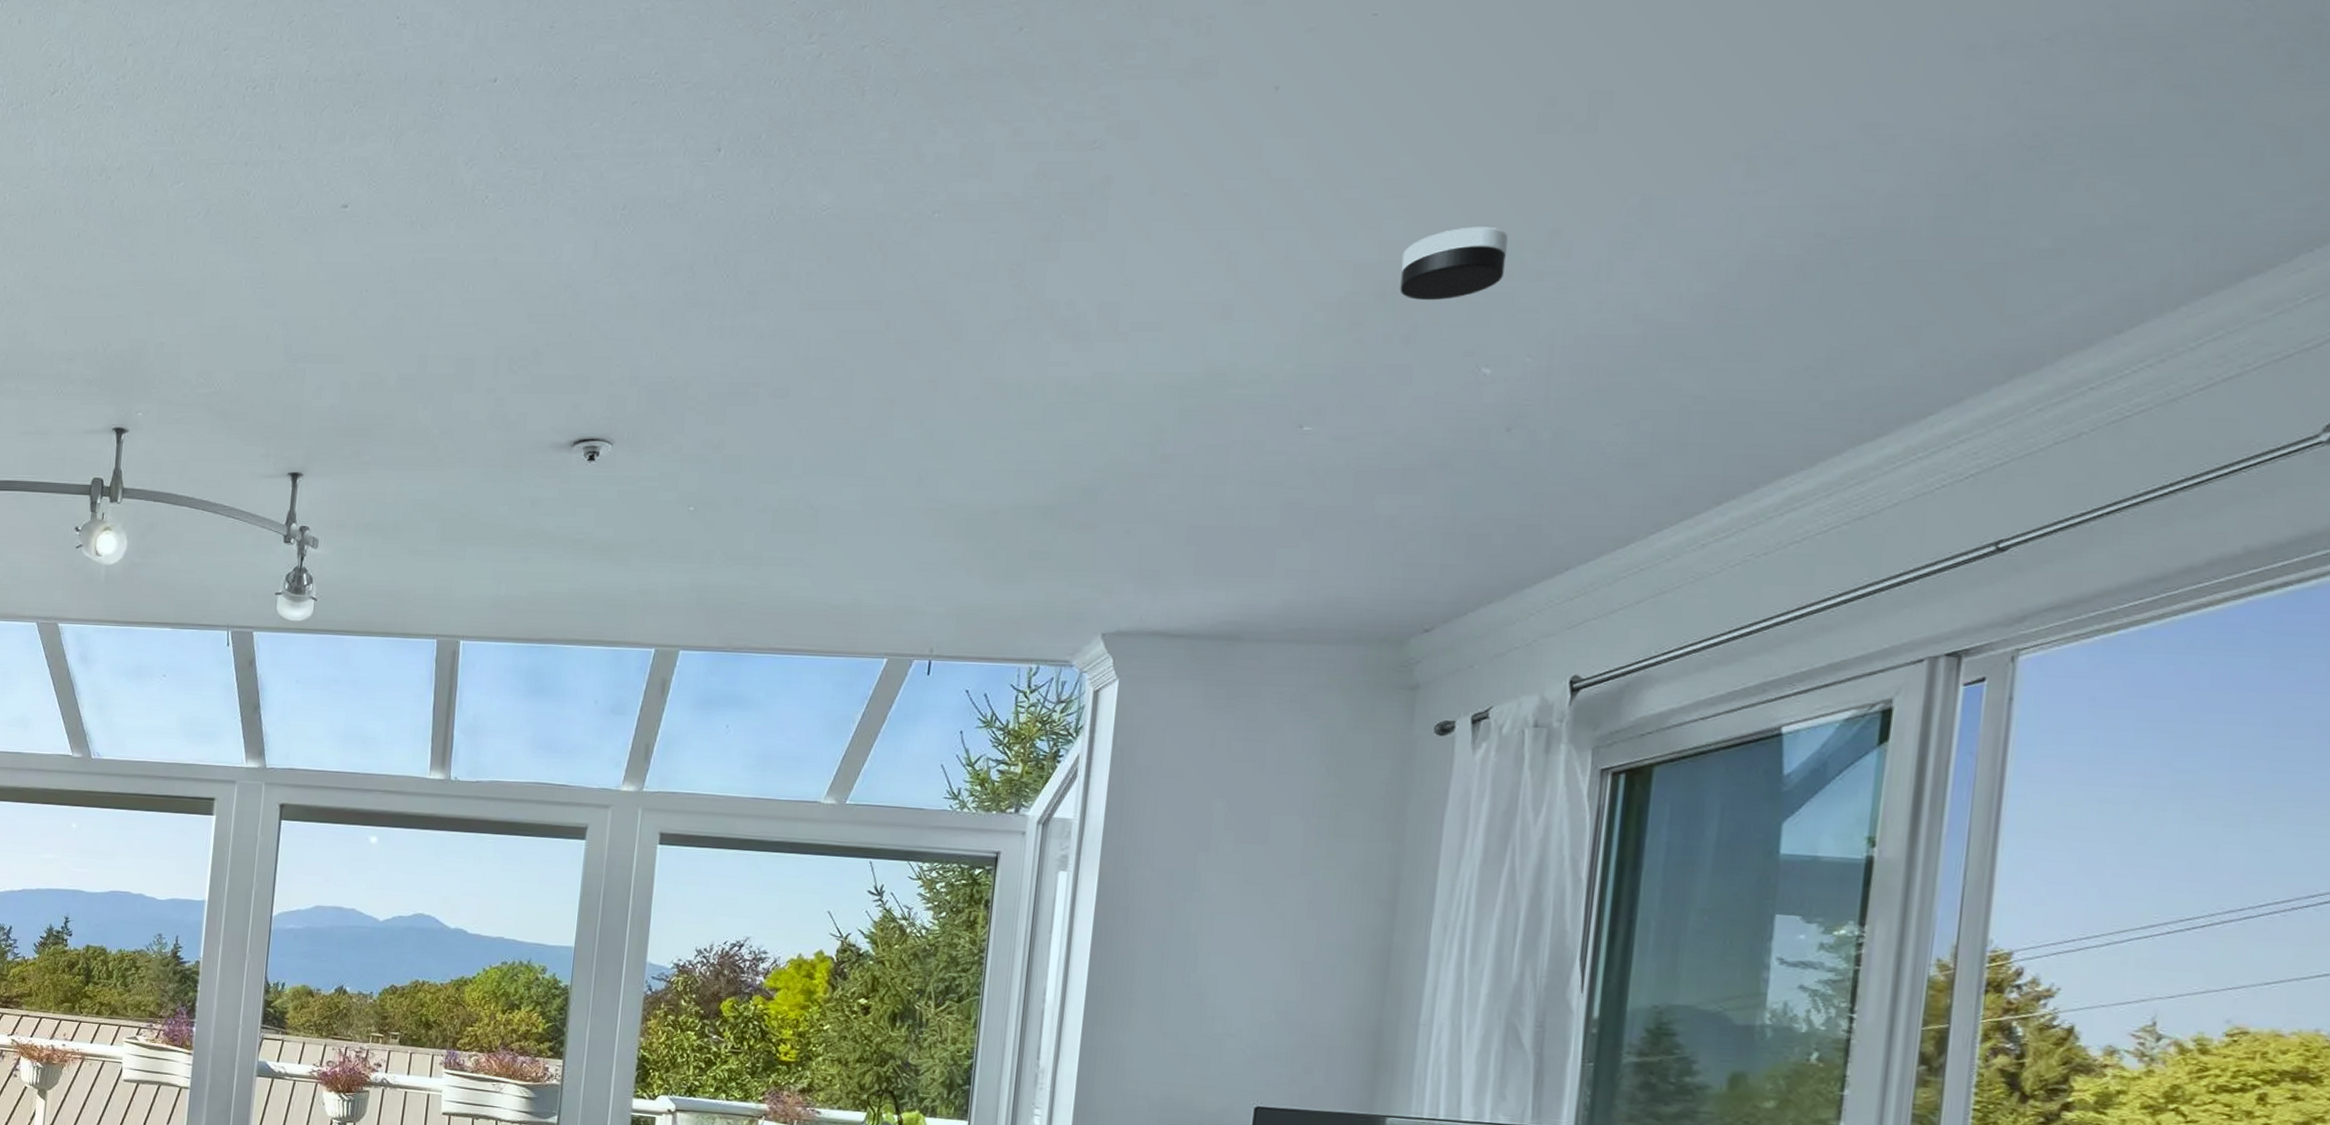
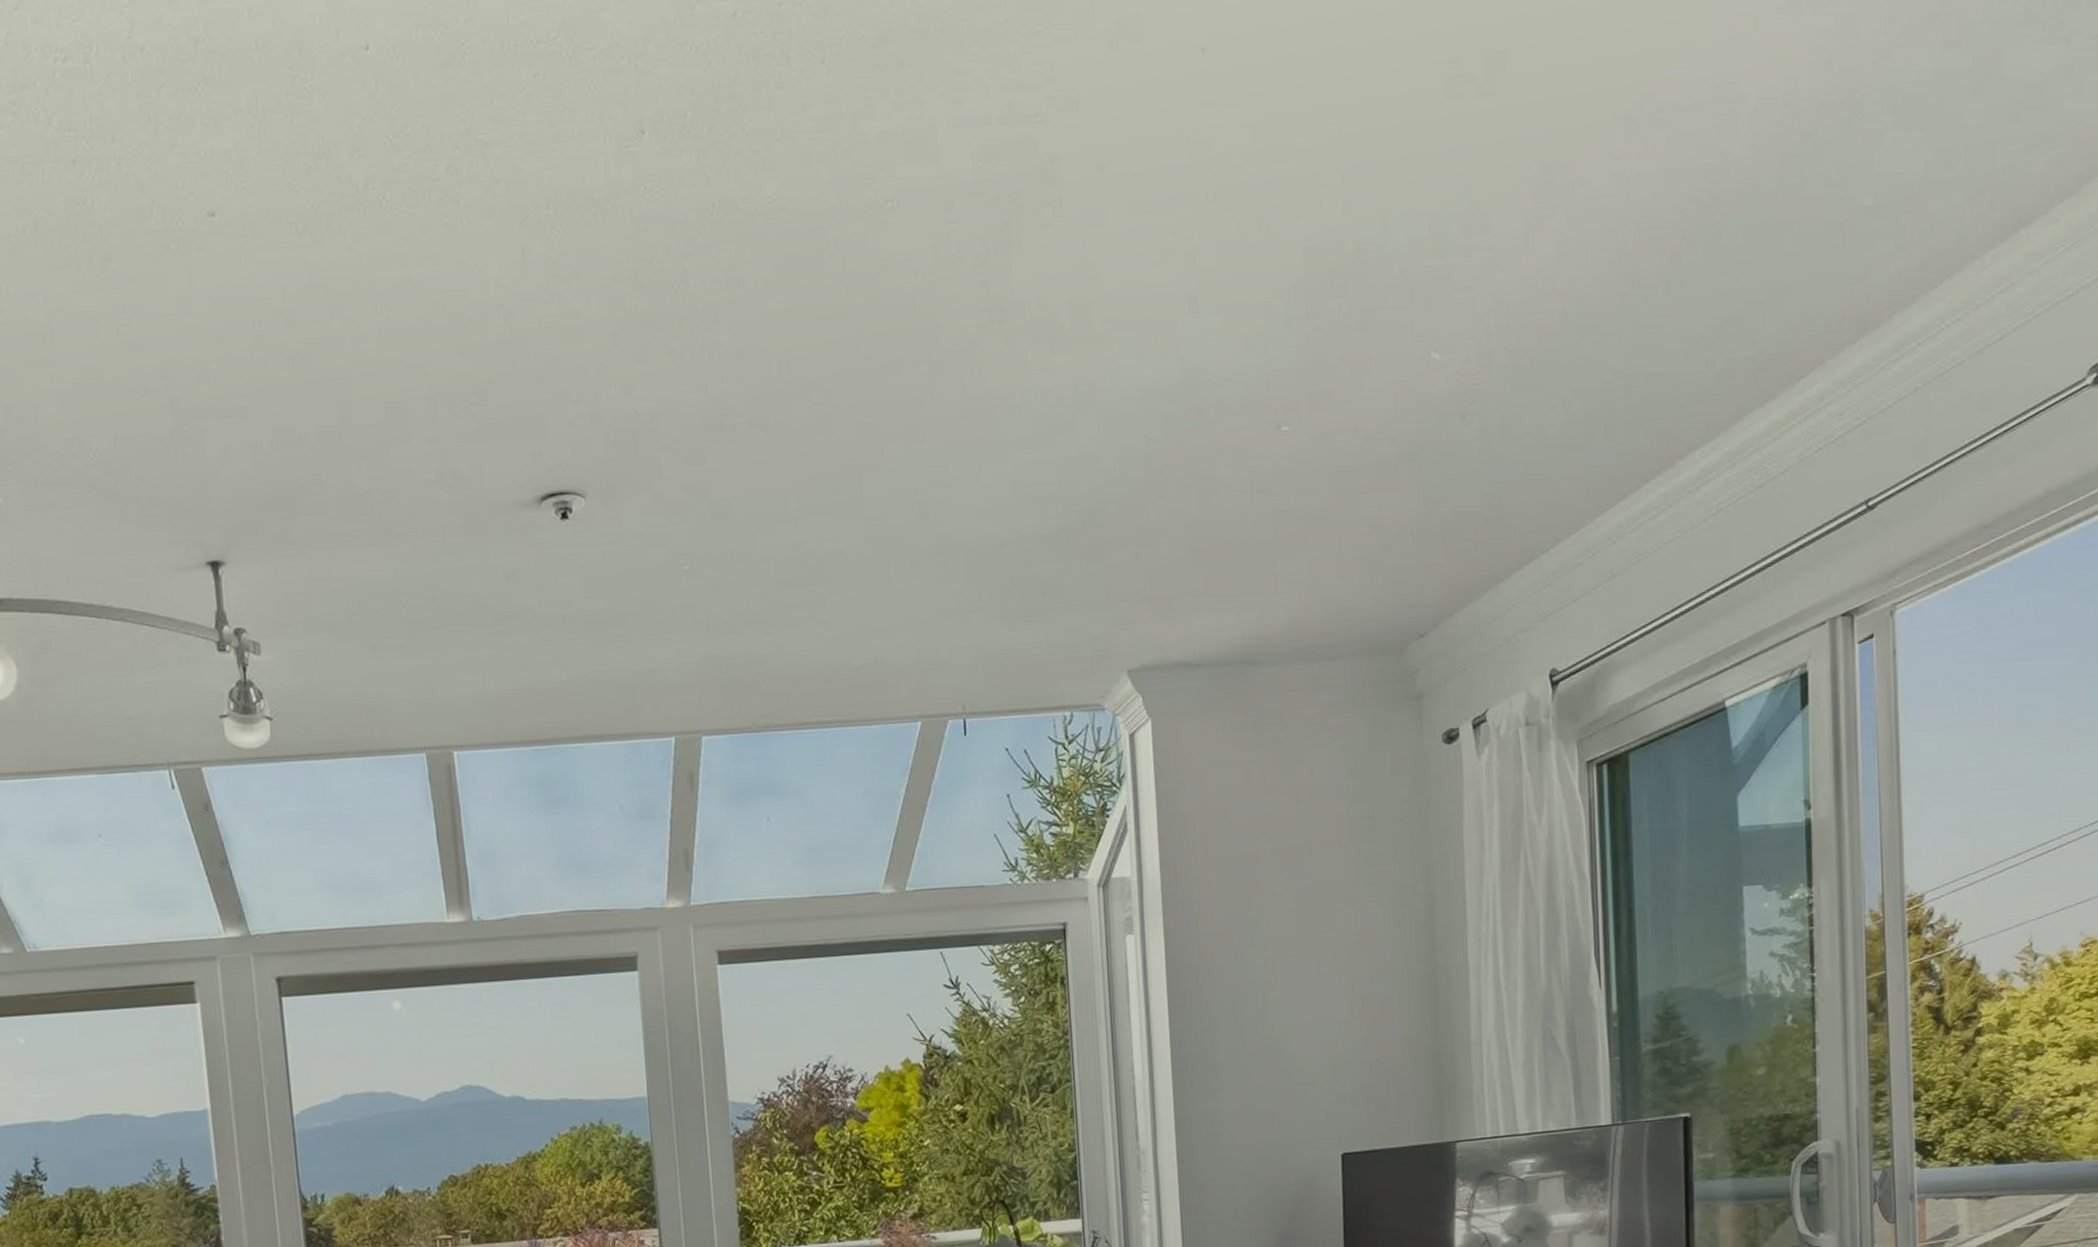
smoke detector: present [1400,226,1508,300] -> none [1344,200,1437,282]

